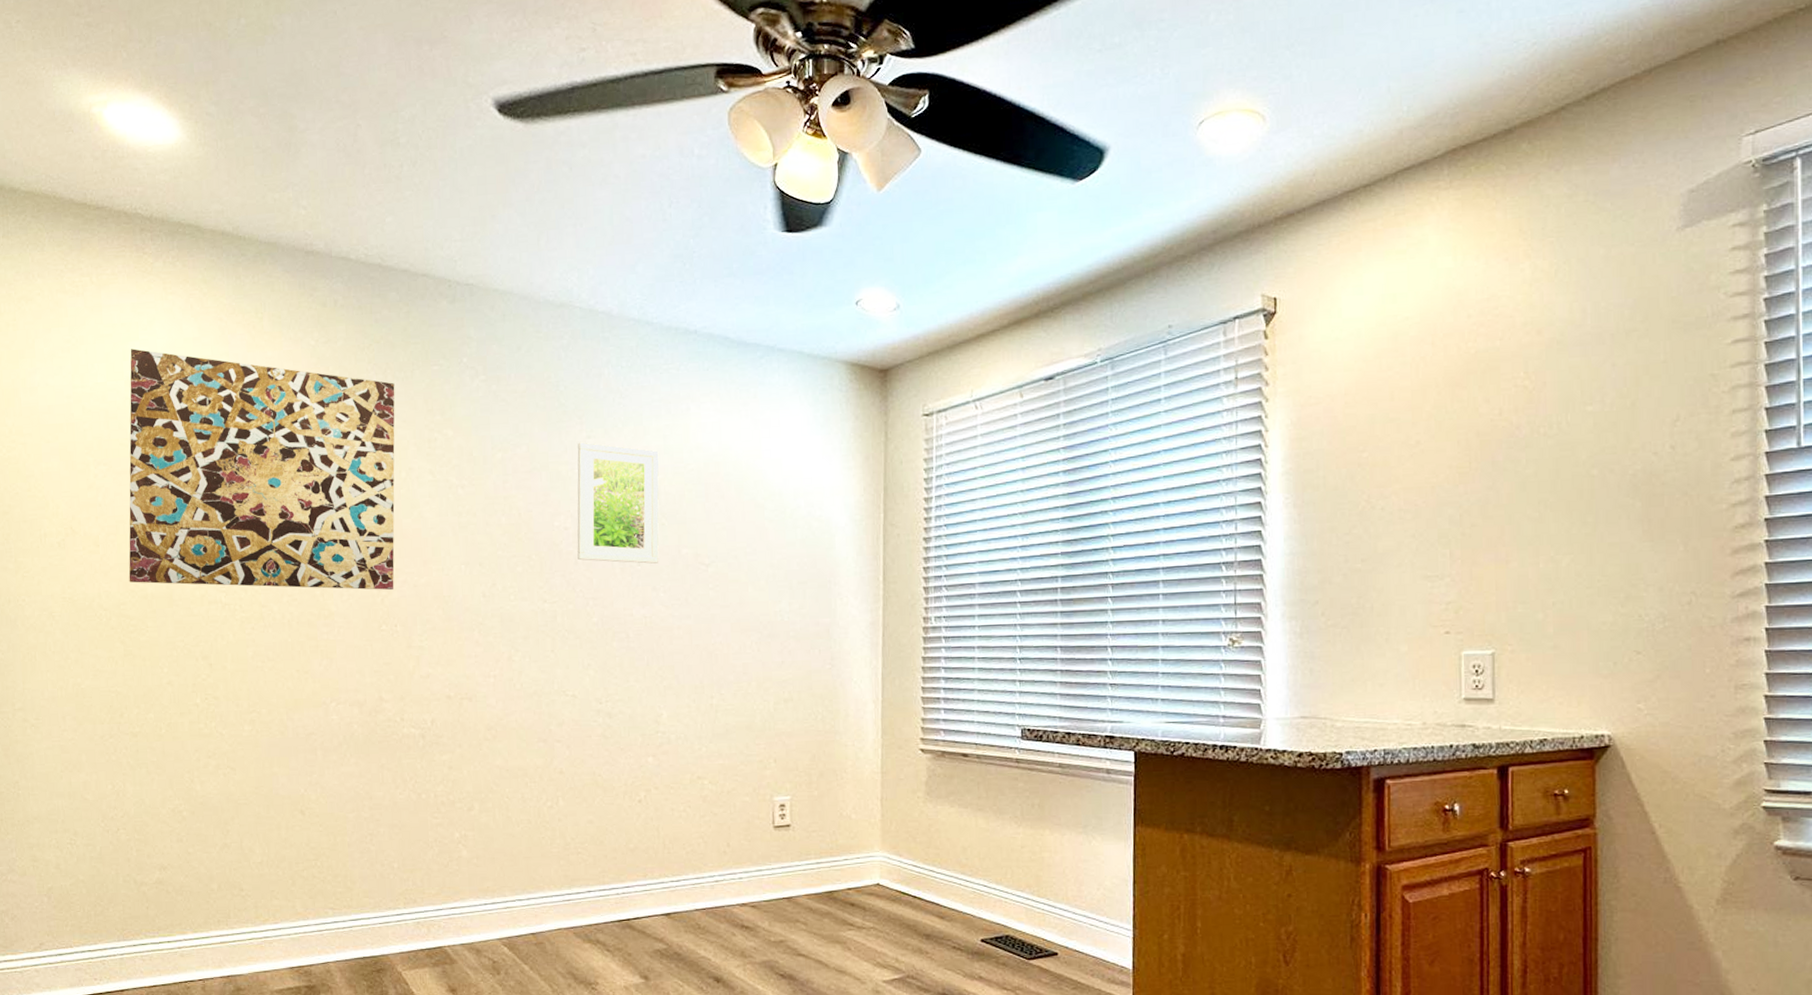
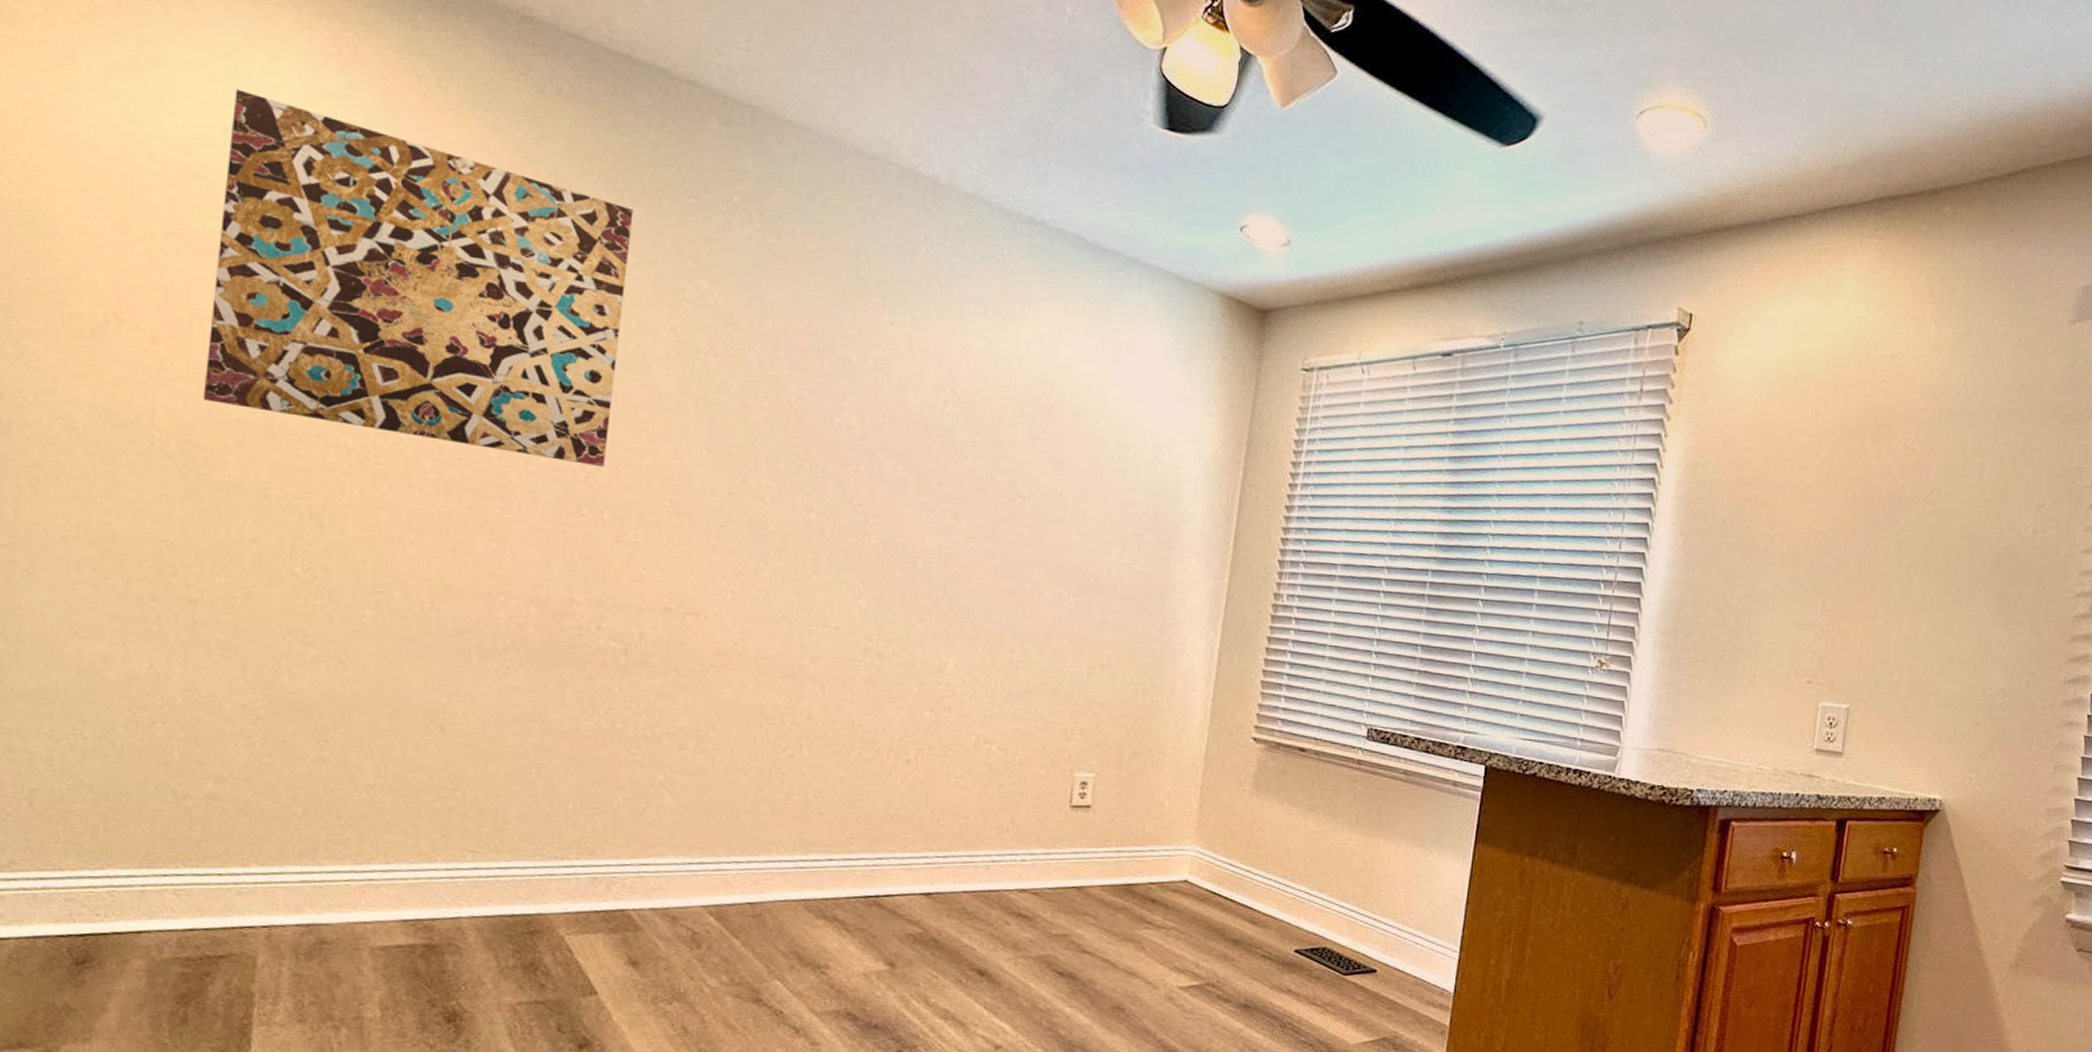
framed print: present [577,442,660,564] -> none [860,327,980,487]

